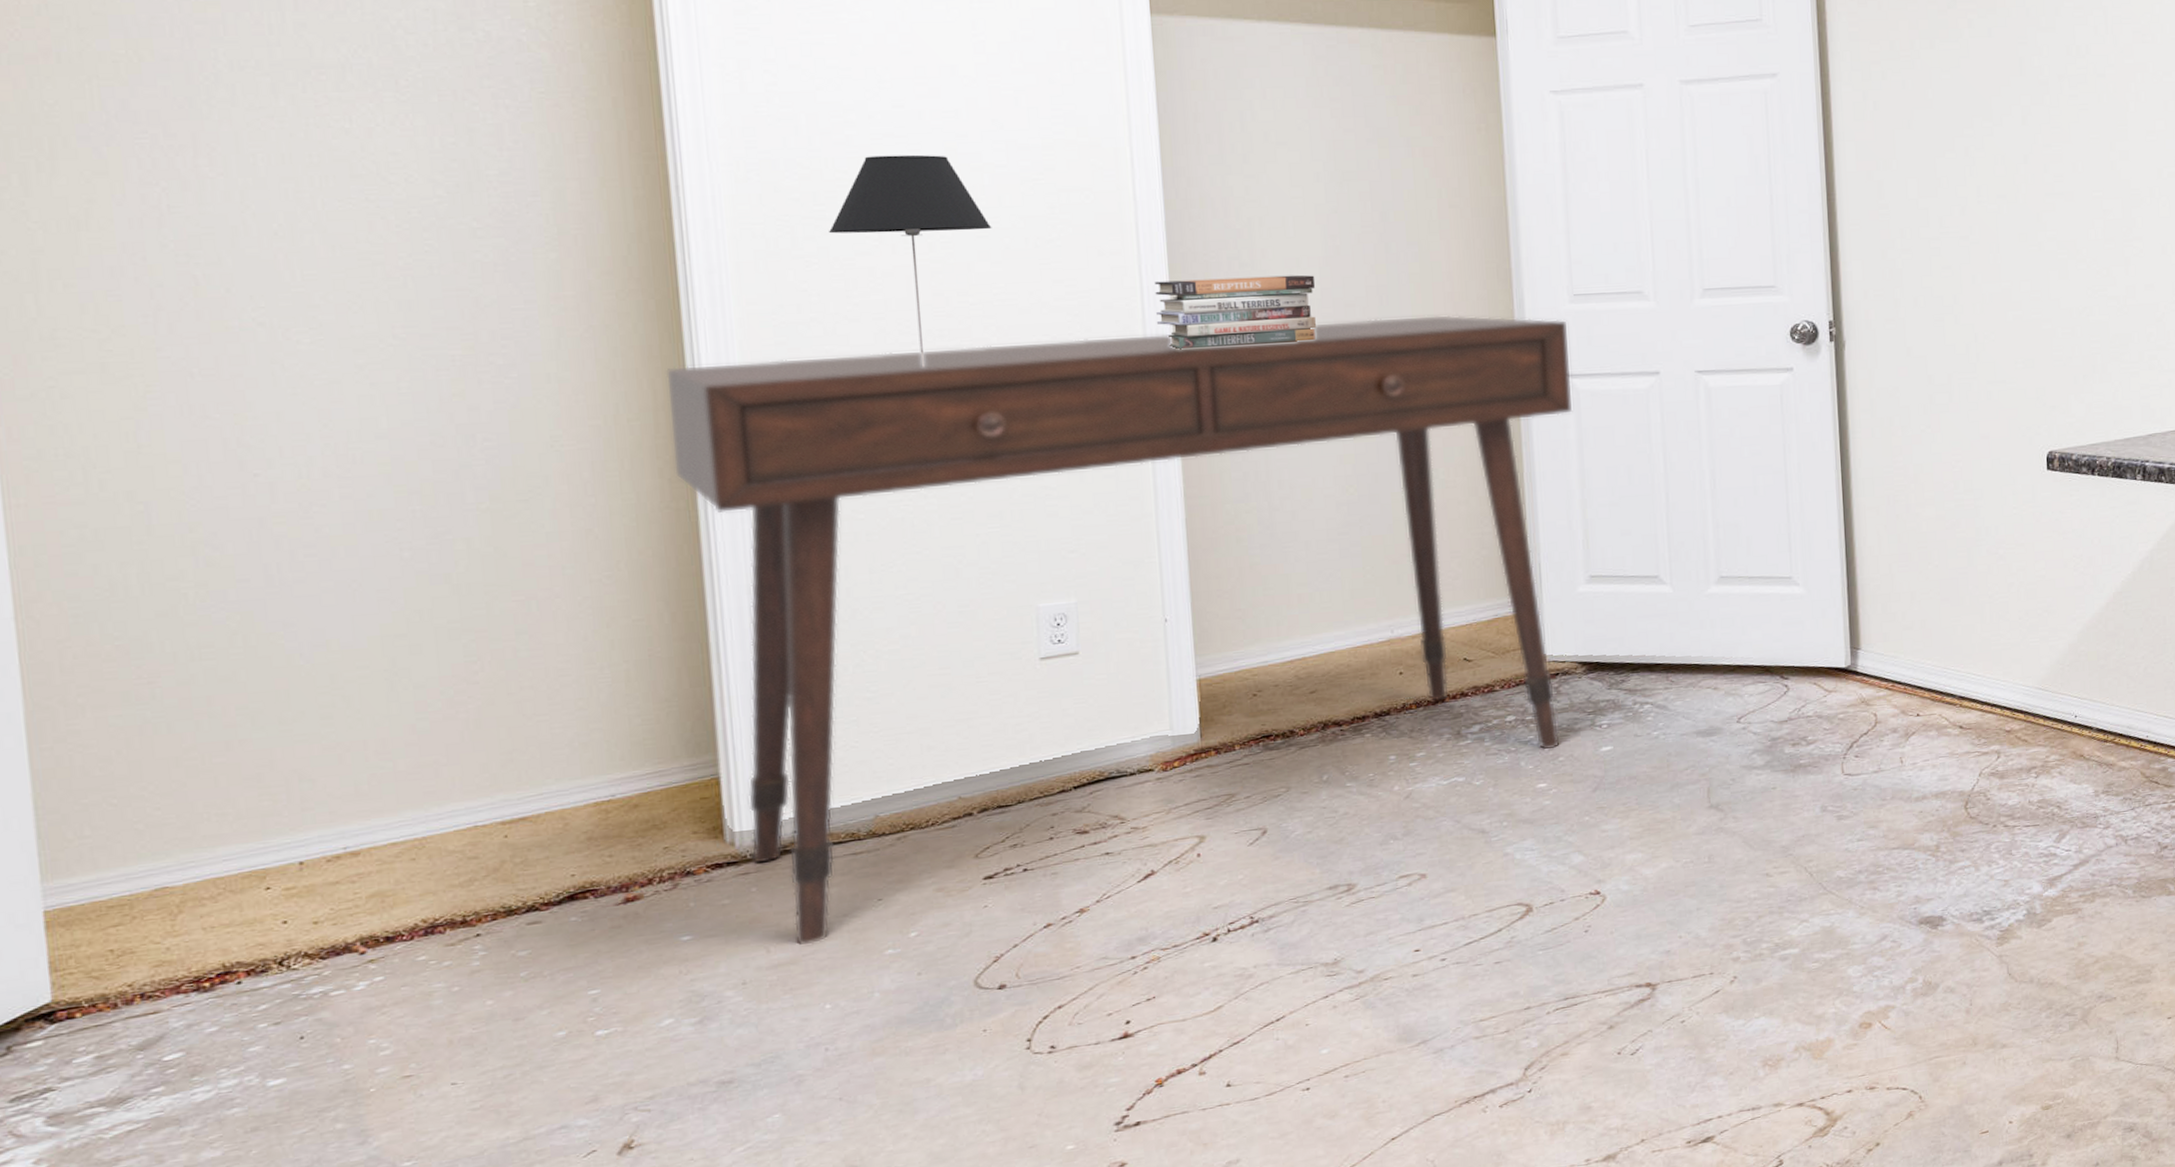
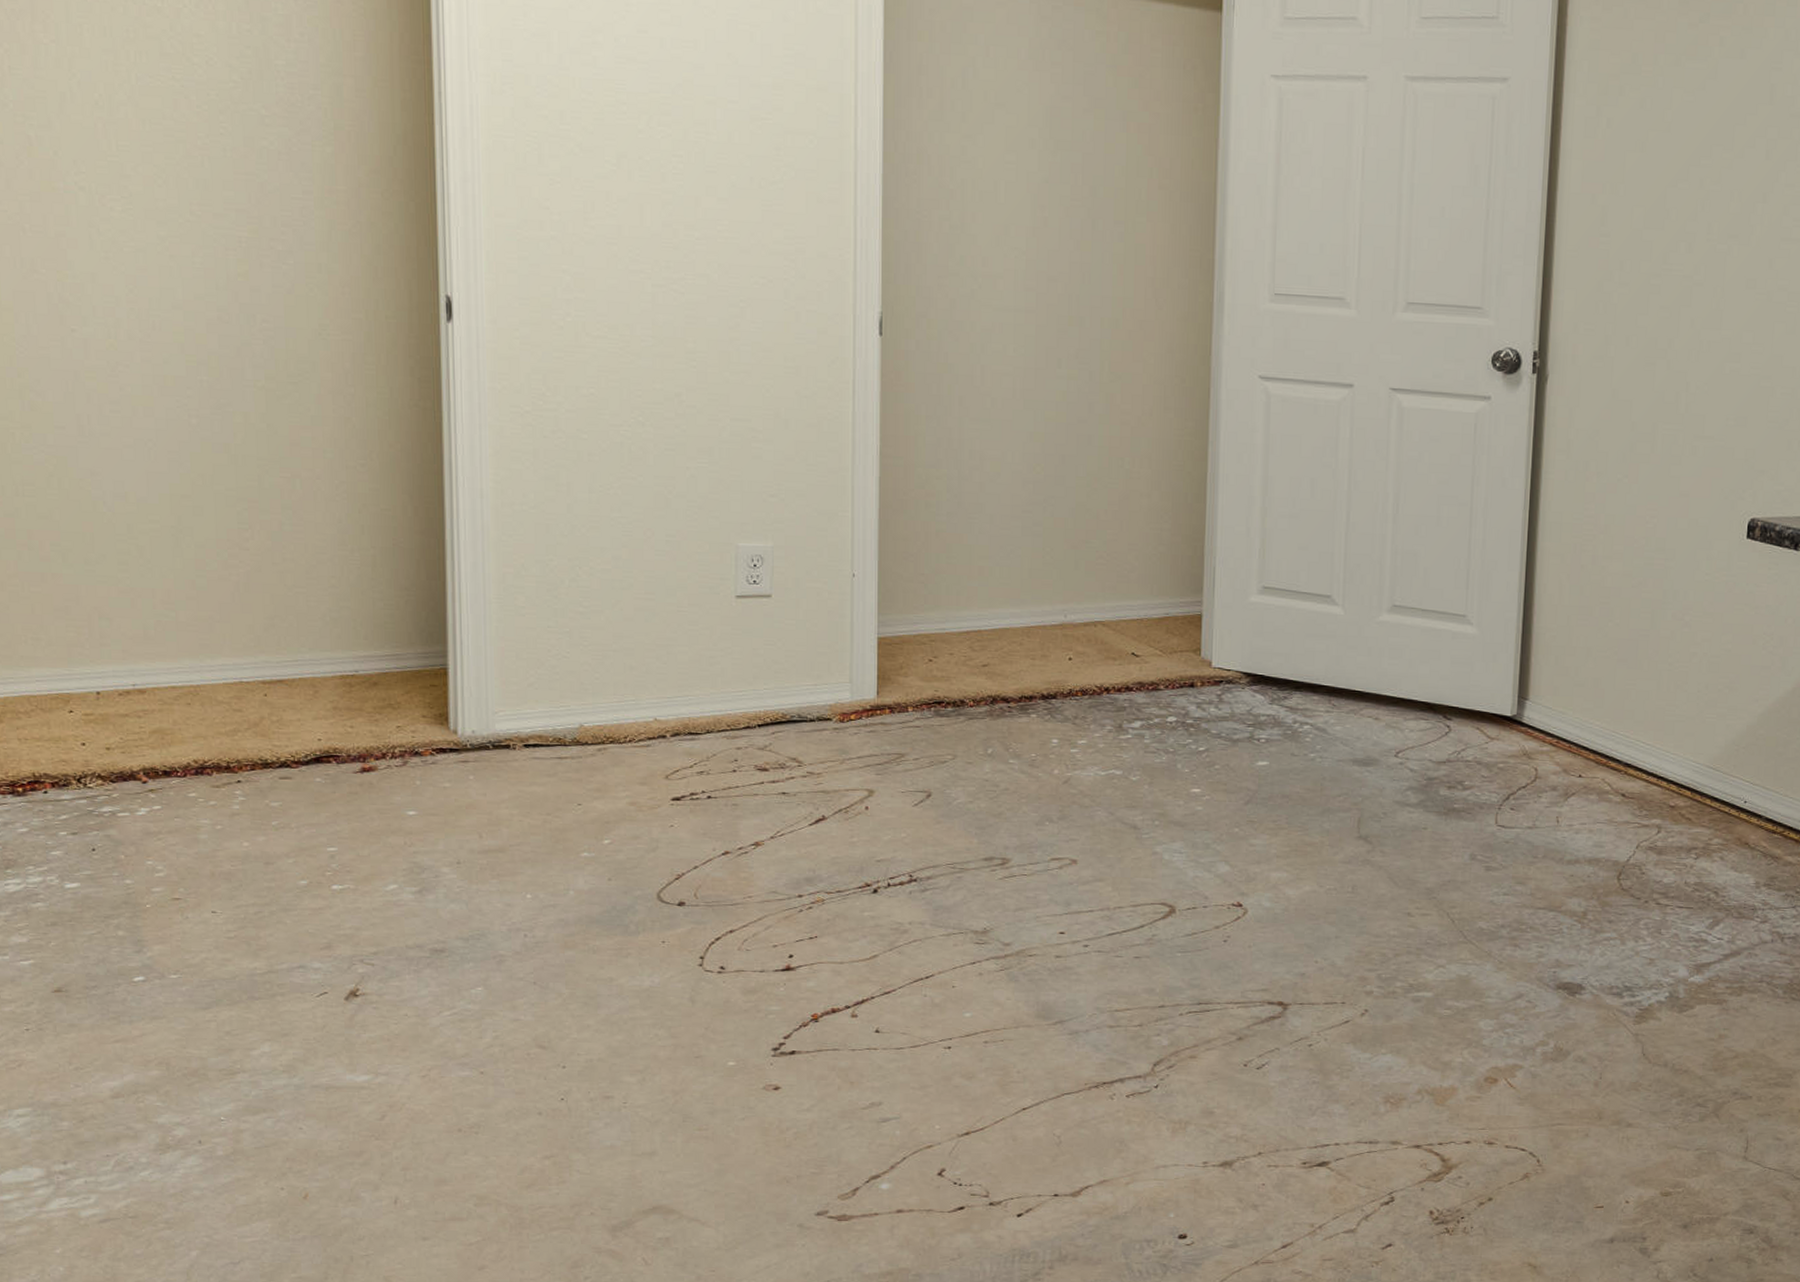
desk: present [665,314,1573,946] -> none [420,270,1267,837]
table lamp: present [829,154,992,367] -> none [572,79,721,296]
book stack: present [1154,275,1316,350] -> none [866,235,1022,313]

